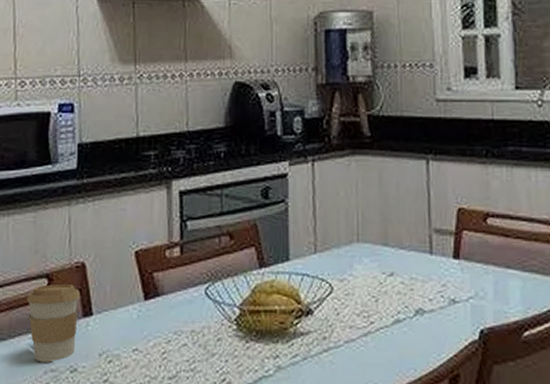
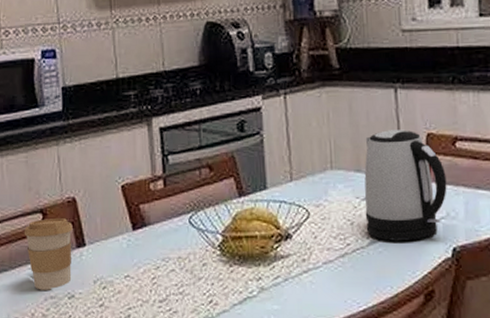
kettle: none [391,203,477,321] -> present [364,129,447,241]

